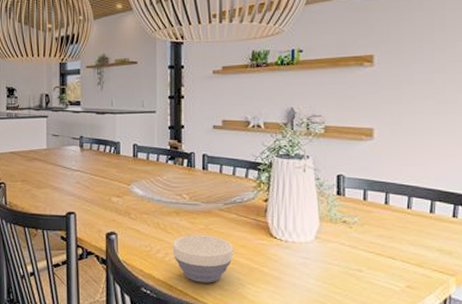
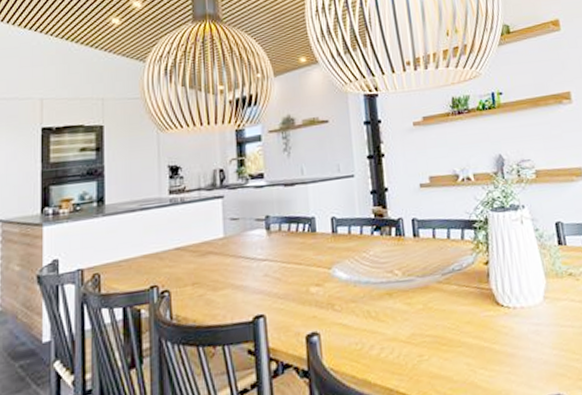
bowl: present [172,235,233,283] -> none [388,315,459,379]

